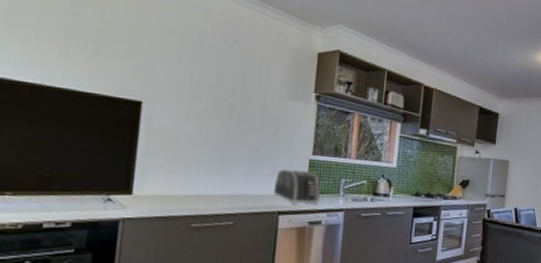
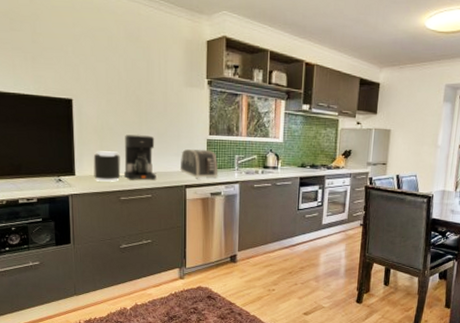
speaker: none [158,165,198,205] -> present [93,151,121,182]
coffee maker: none [199,148,245,205] -> present [123,135,156,181]

